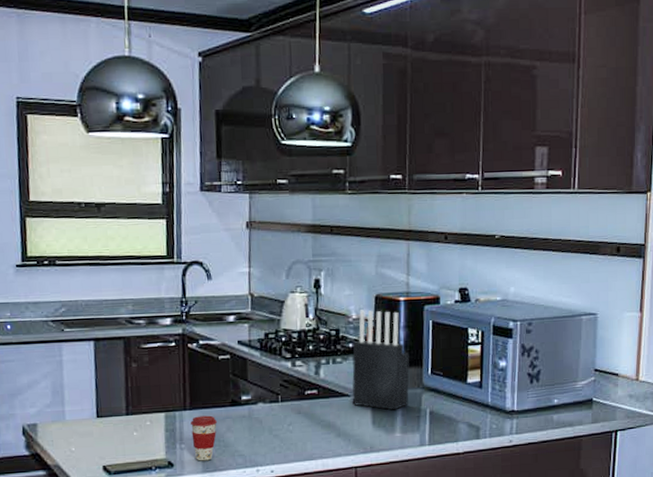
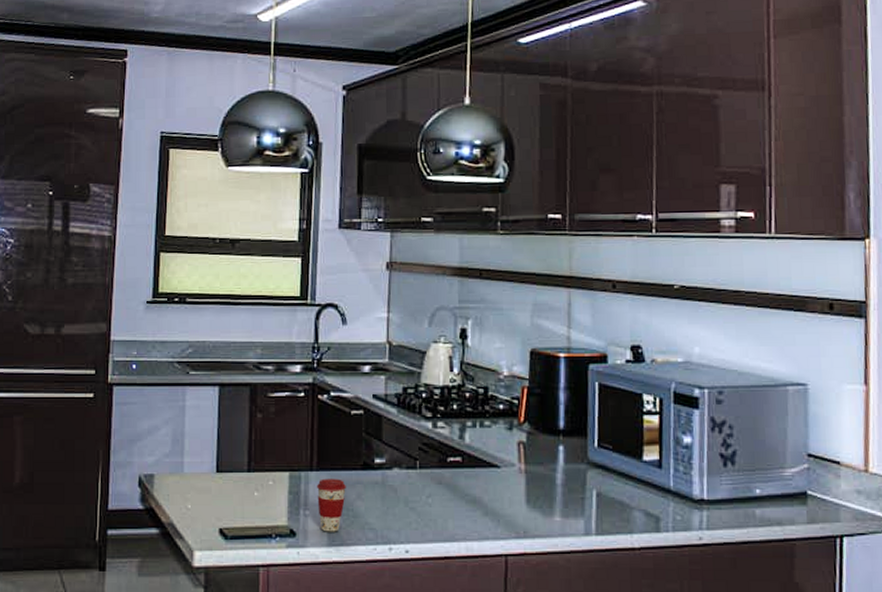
knife block: present [352,309,410,410] -> none [502,366,571,488]

